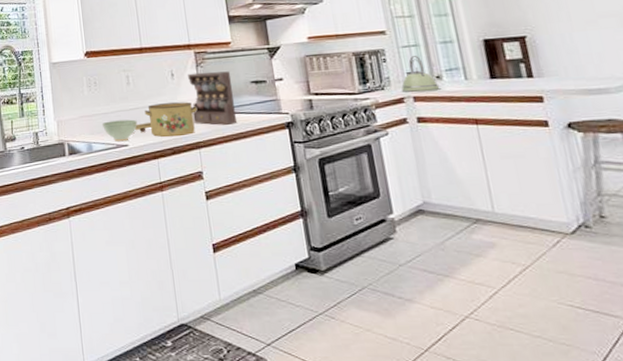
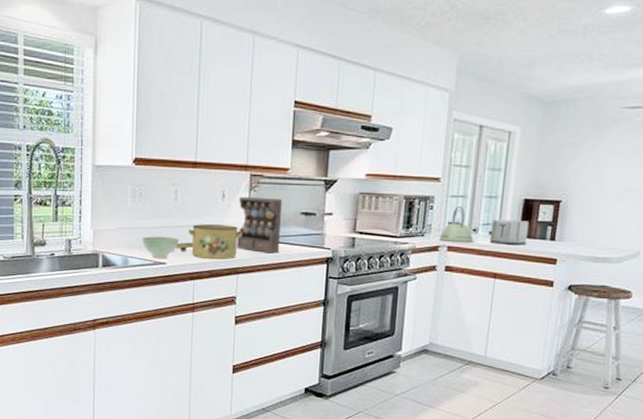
toaster: none [453,61,501,89] -> present [488,219,529,245]

